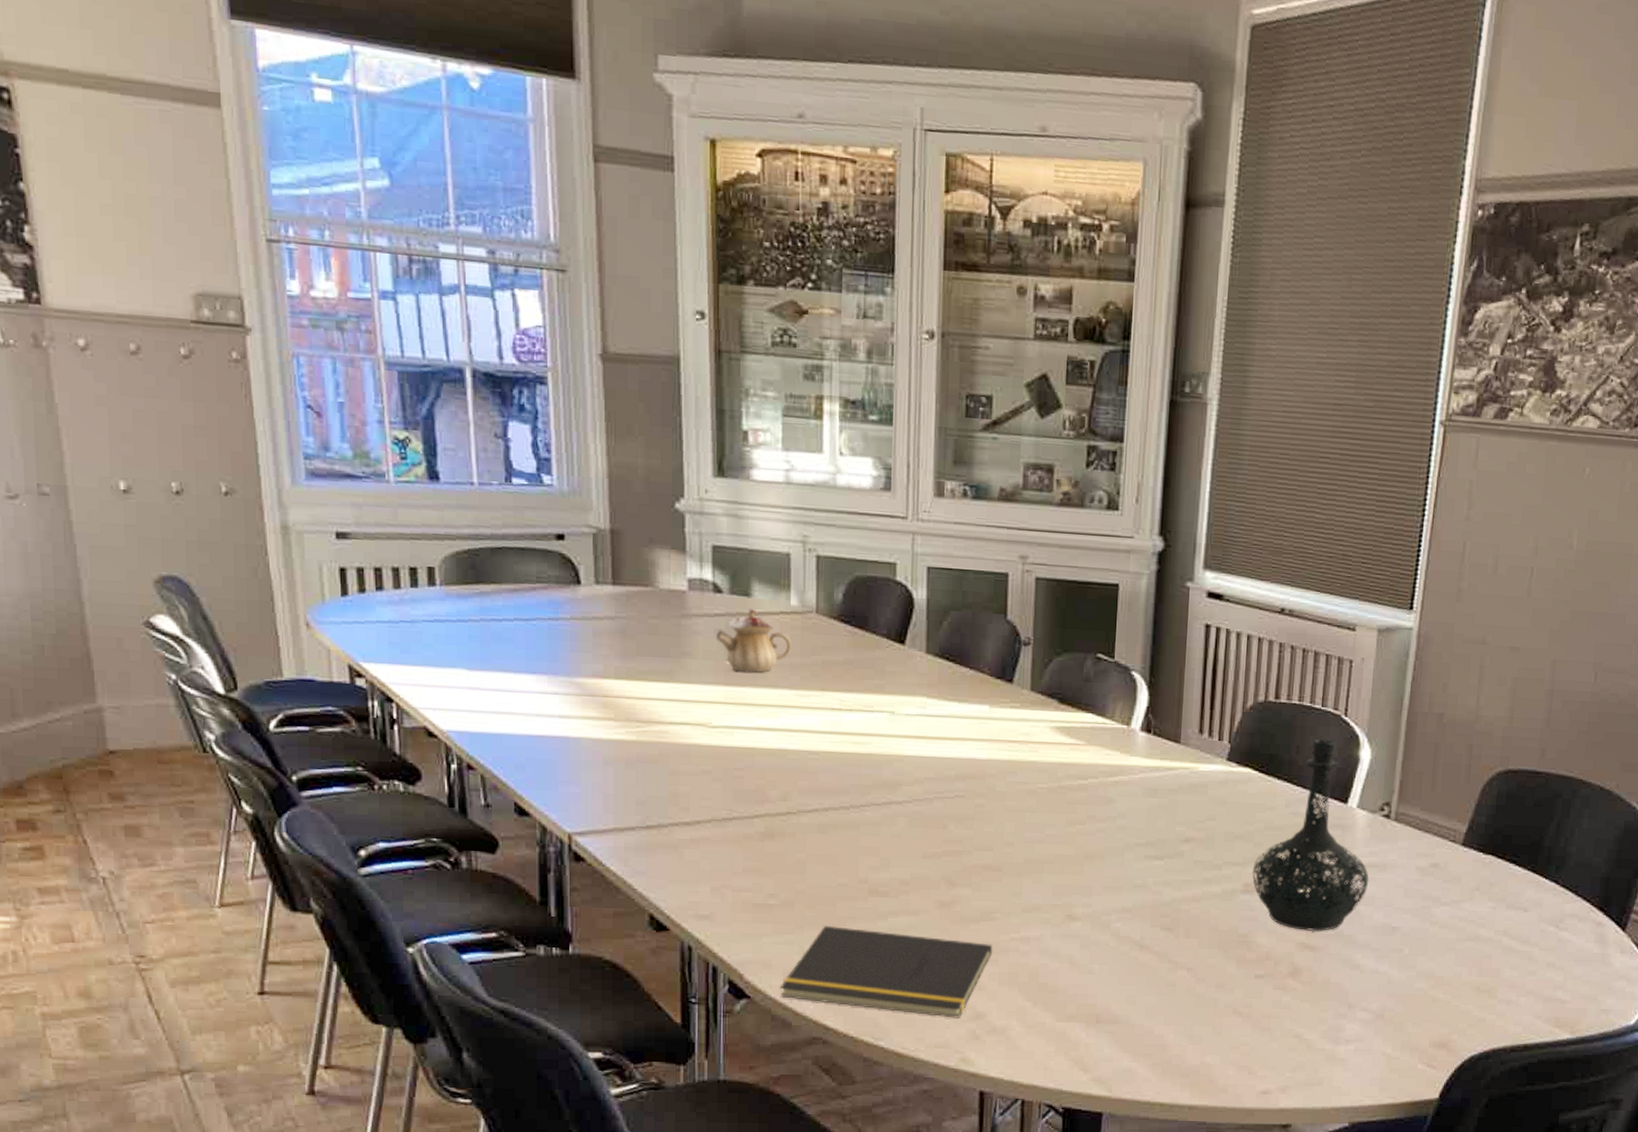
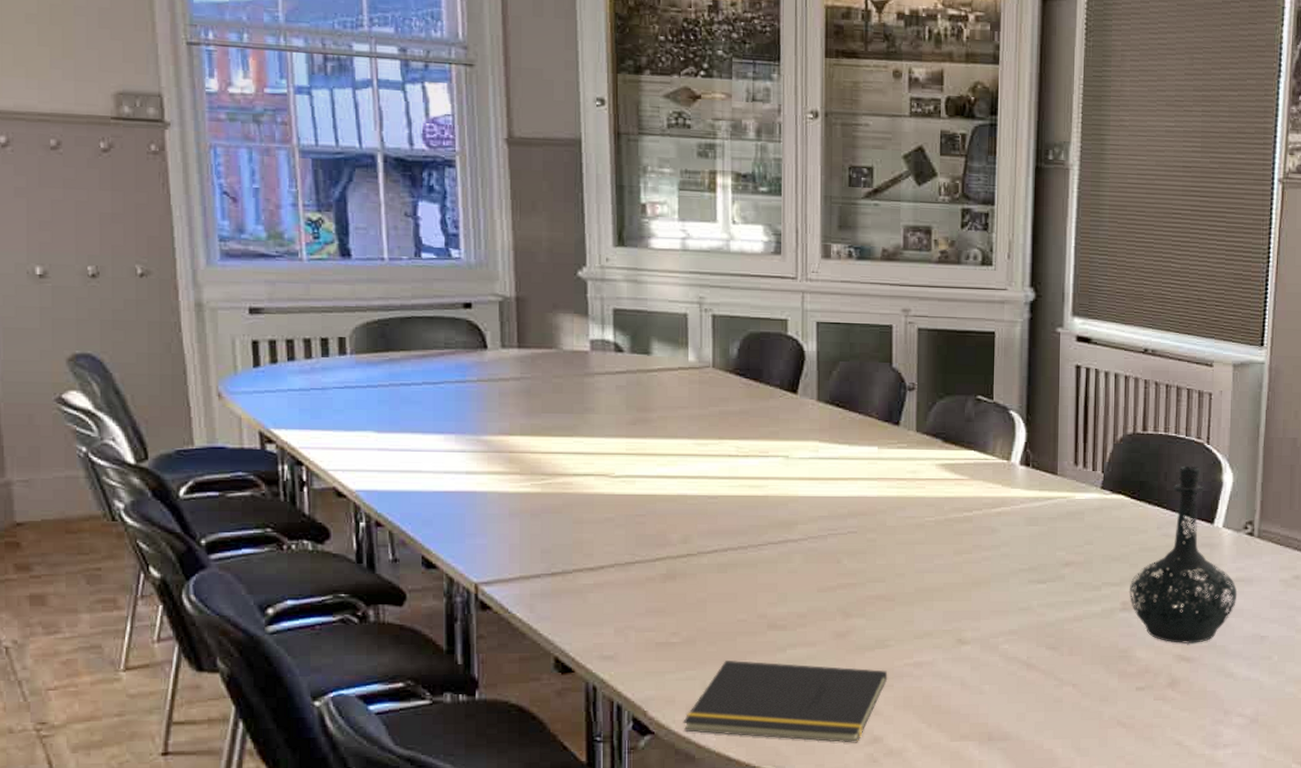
teapot: present [715,608,792,673] -> none [617,365,691,424]

